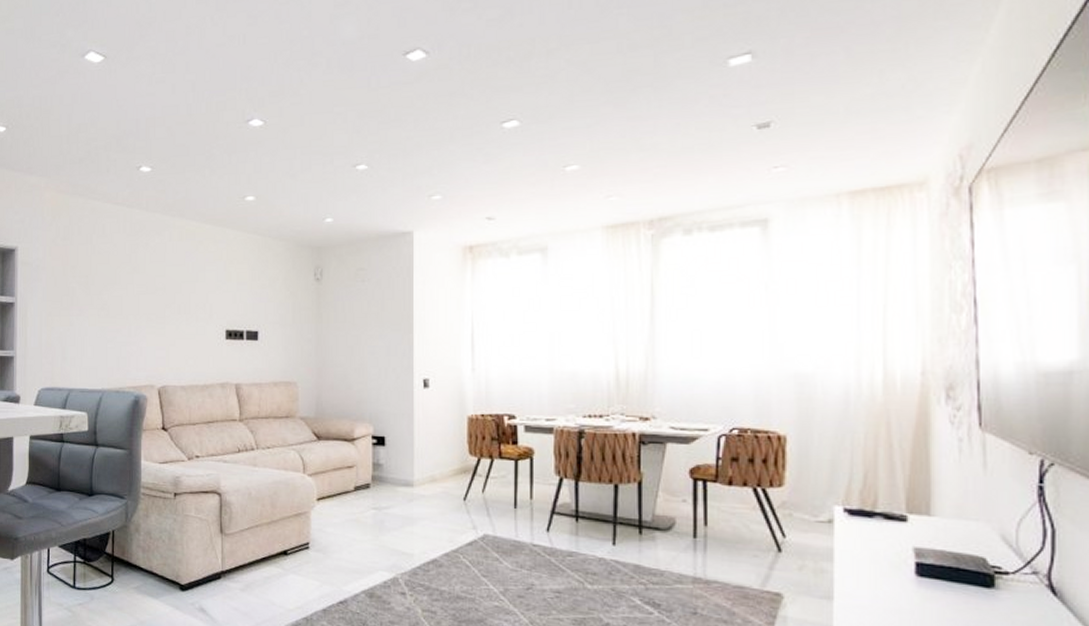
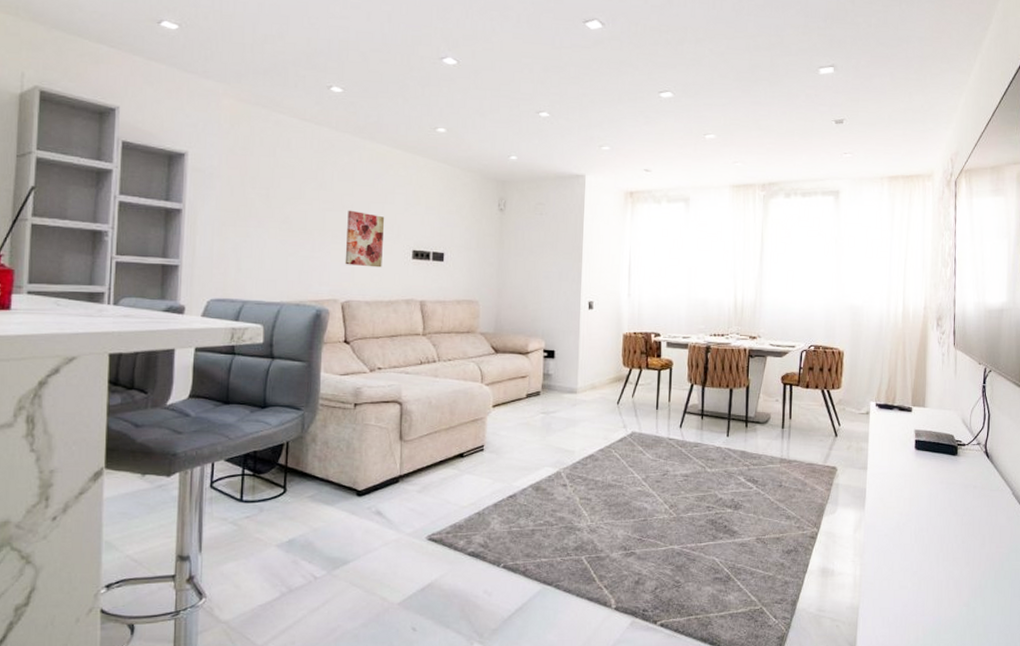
wall art: none [159,292,197,350] -> present [345,210,385,268]

